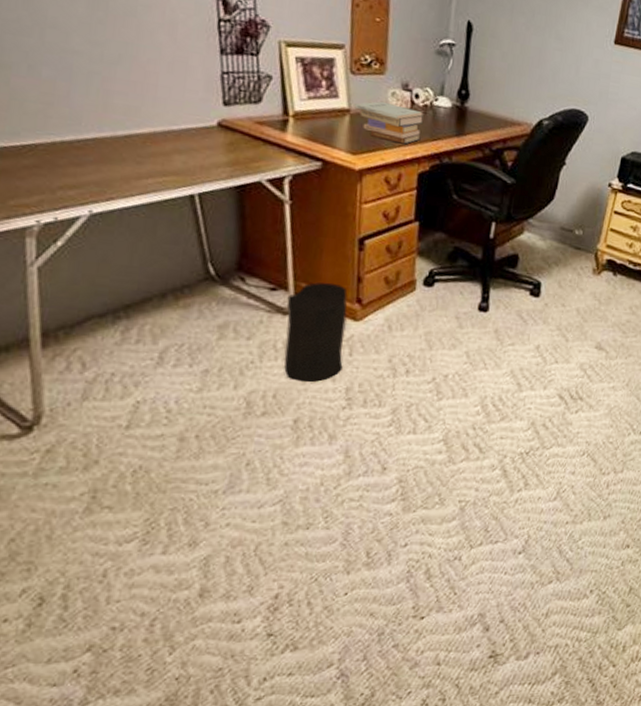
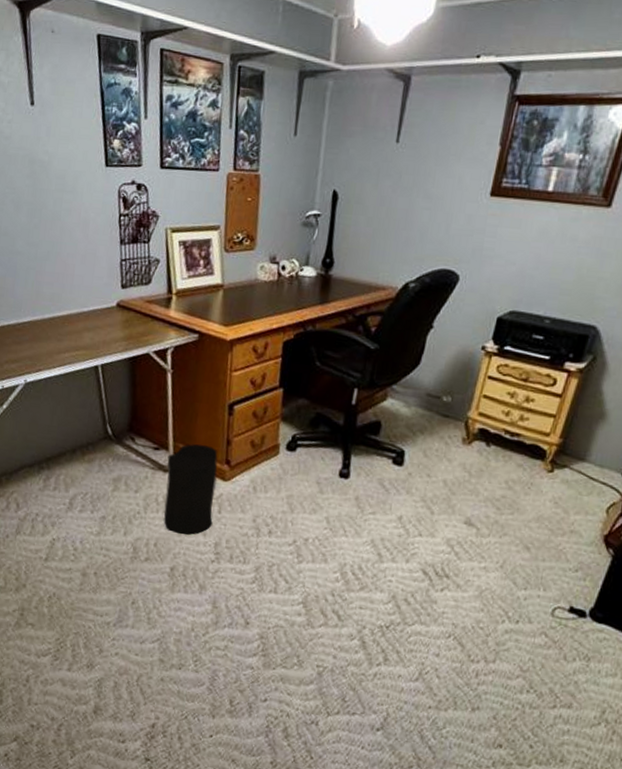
books: present [354,101,423,145] -> none [227,275,289,315]

